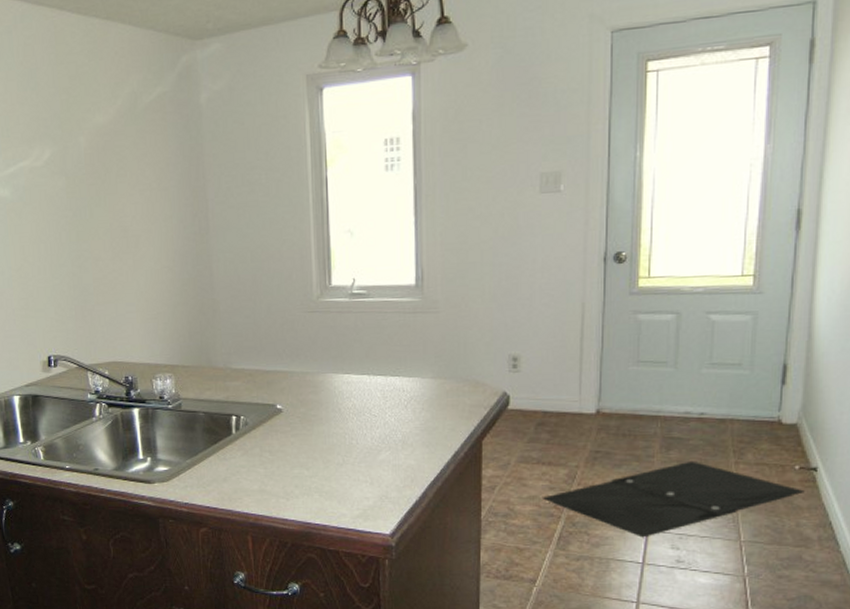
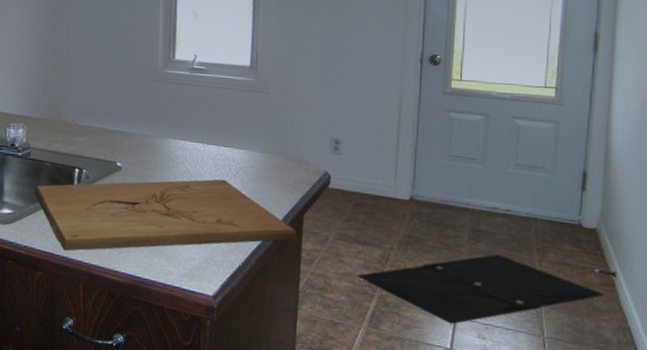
cutting board: none [190,411,477,503] -> present [35,179,297,251]

